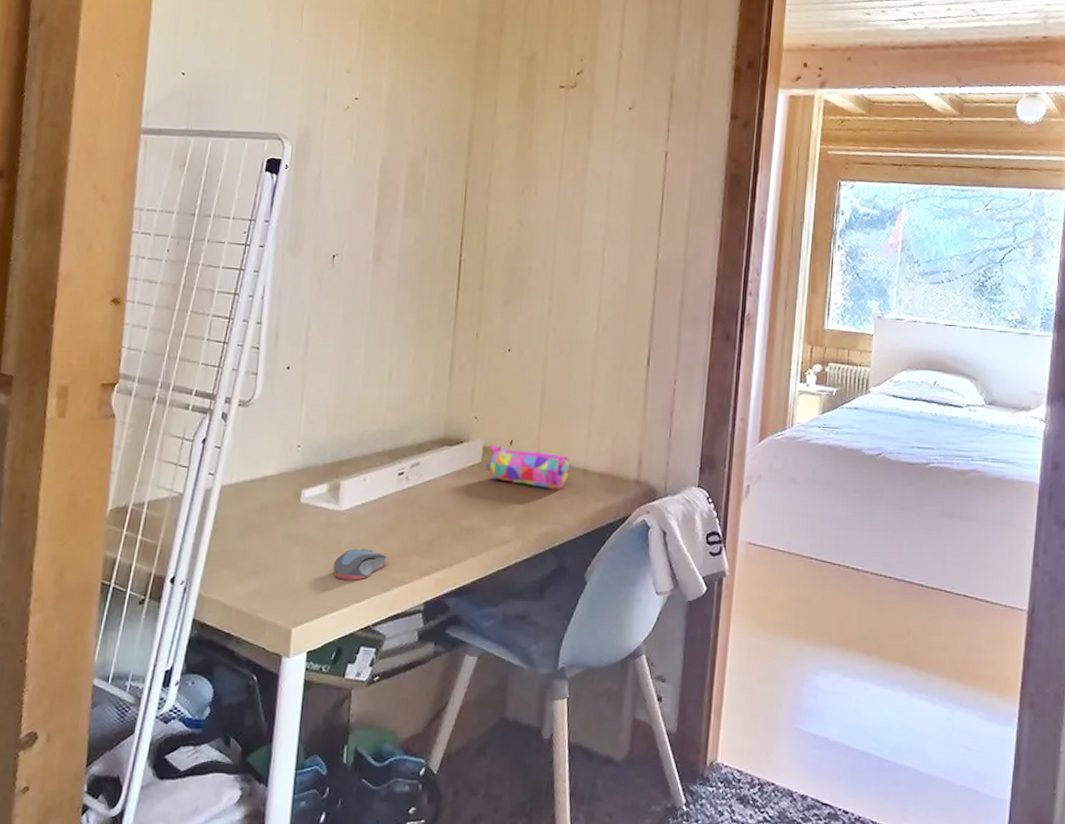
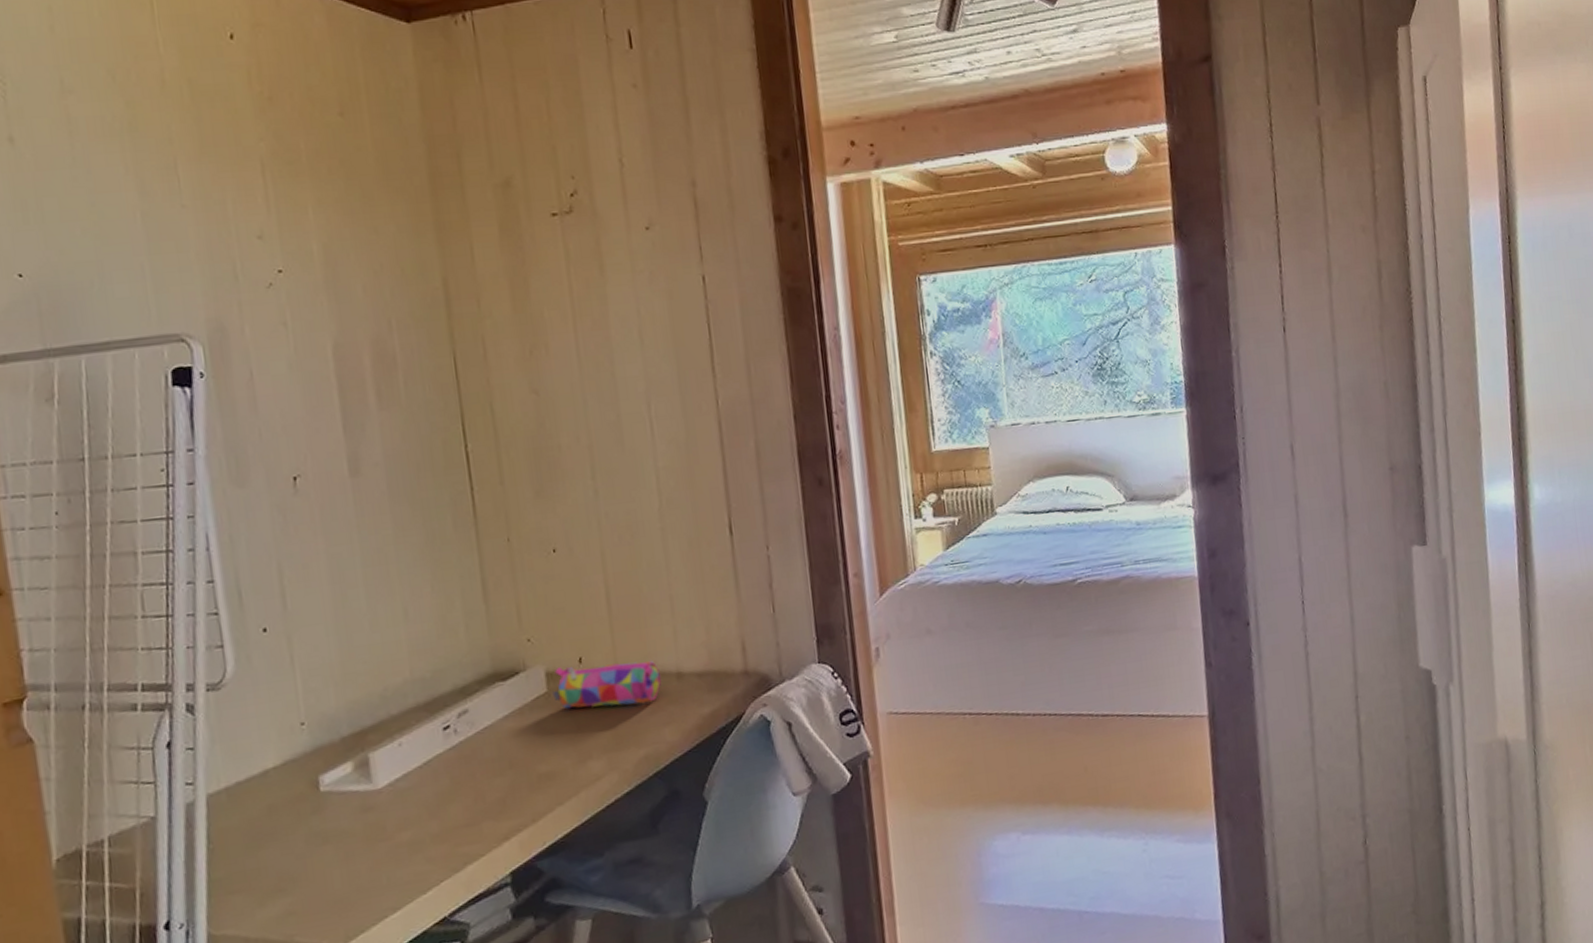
computer mouse: present [333,548,387,580] -> none [381,826,452,872]

